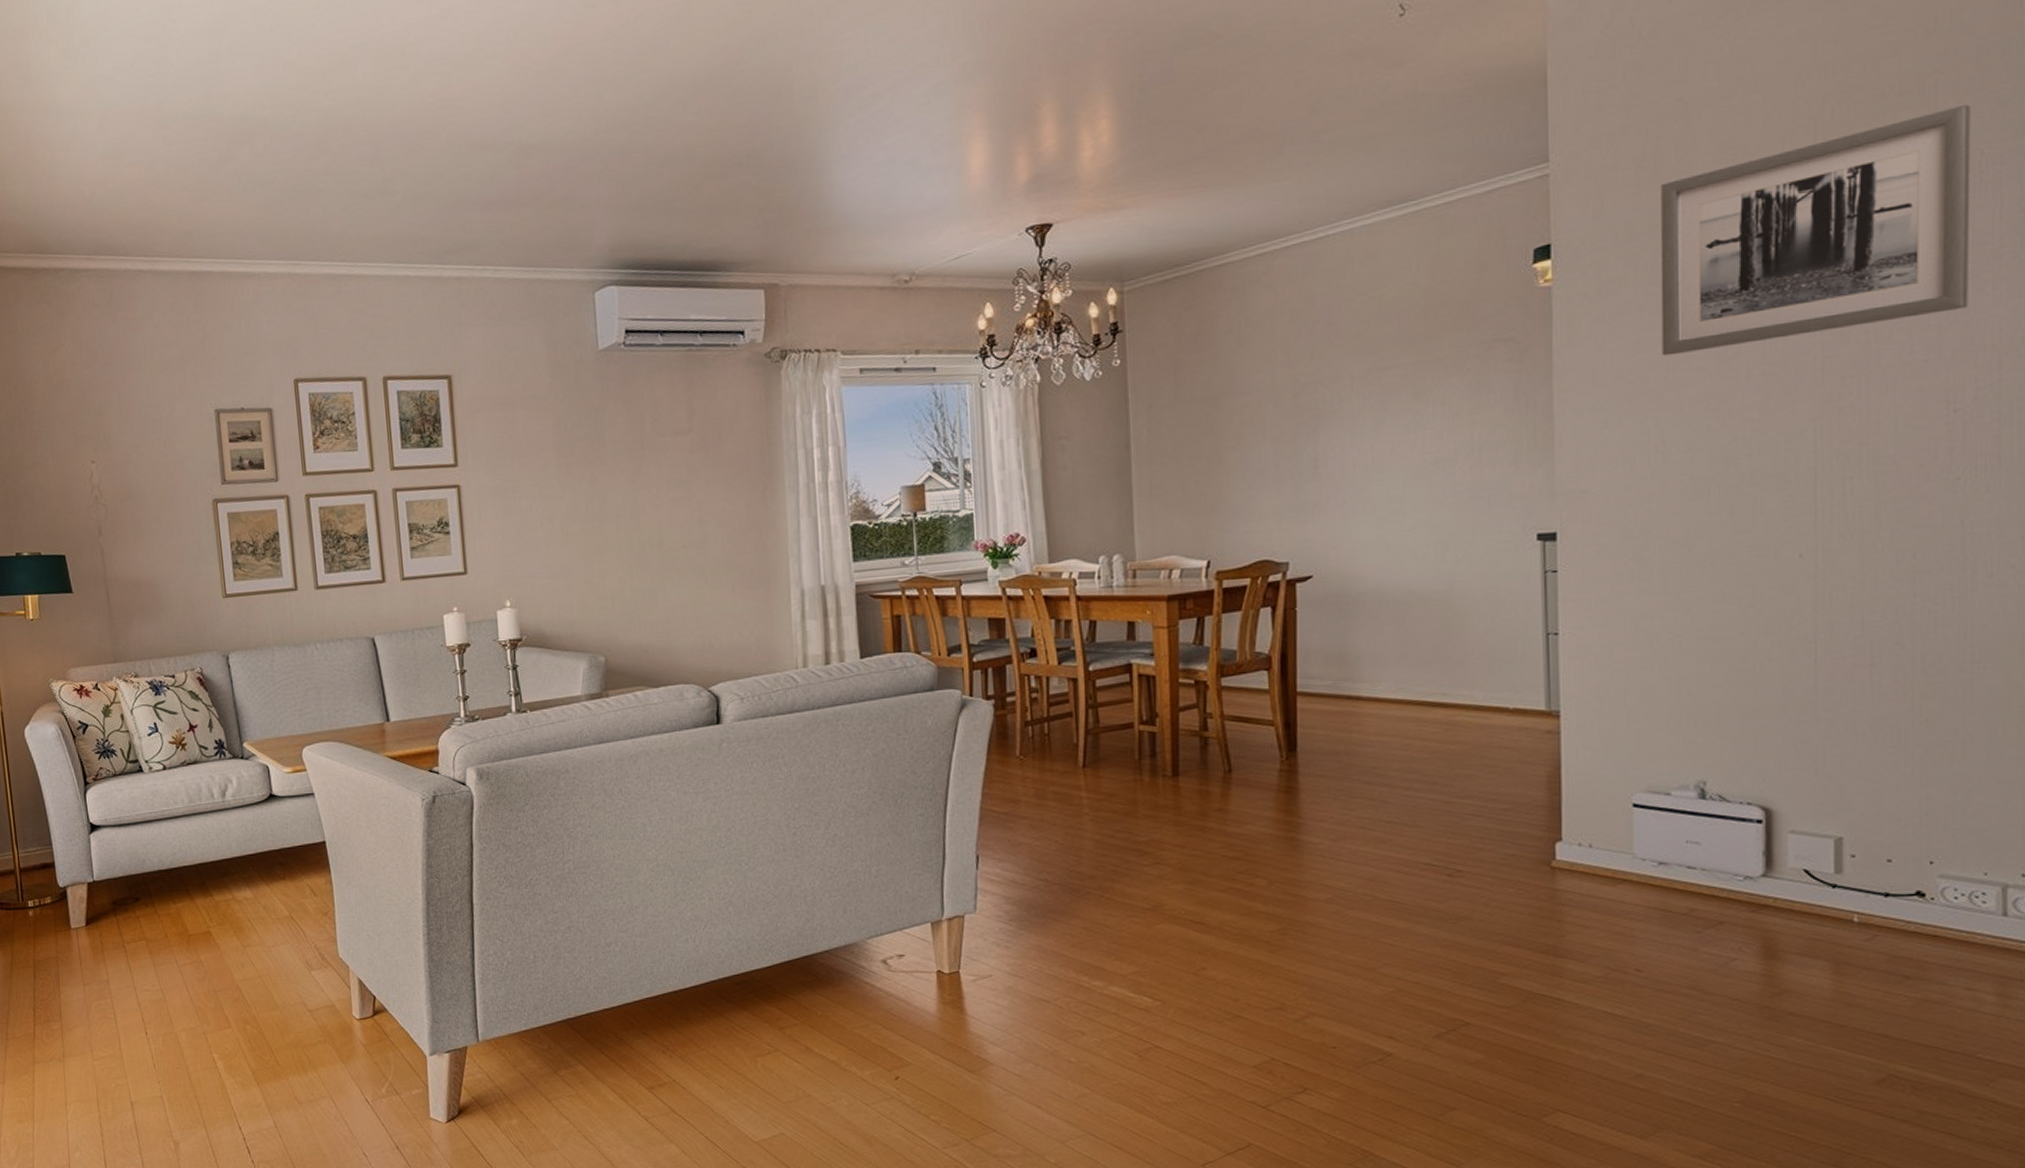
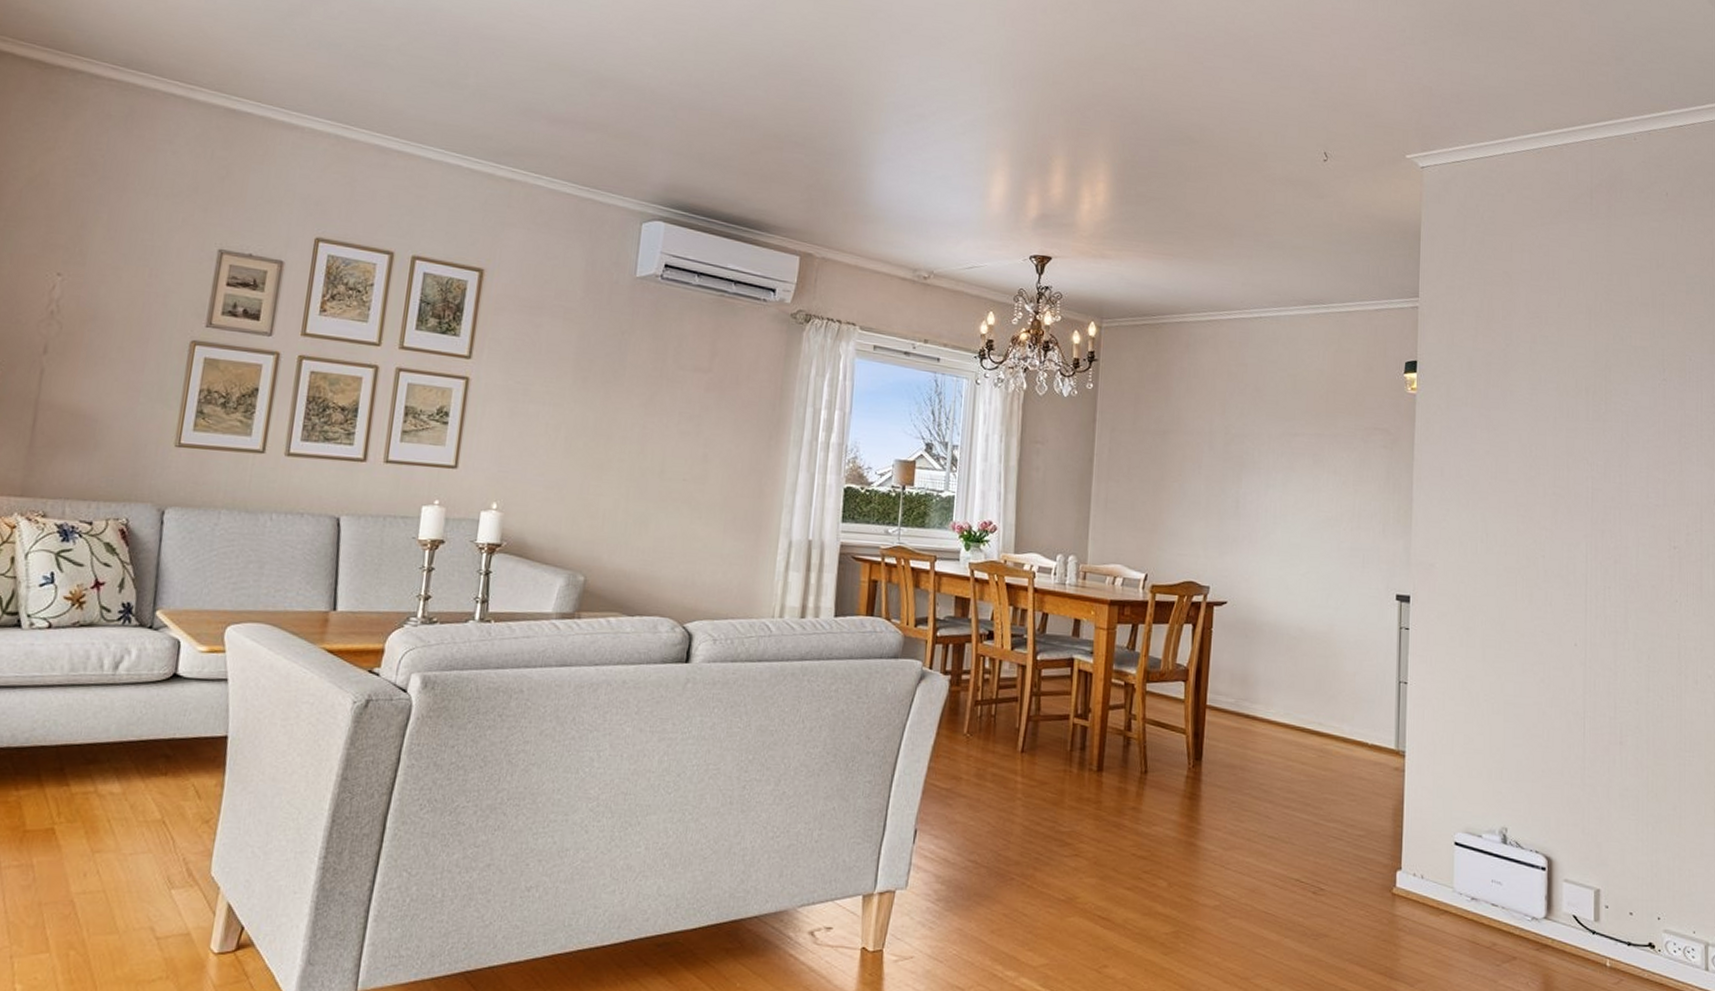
wall art: present [1660,105,1971,356] -> none [1488,322,1683,471]

